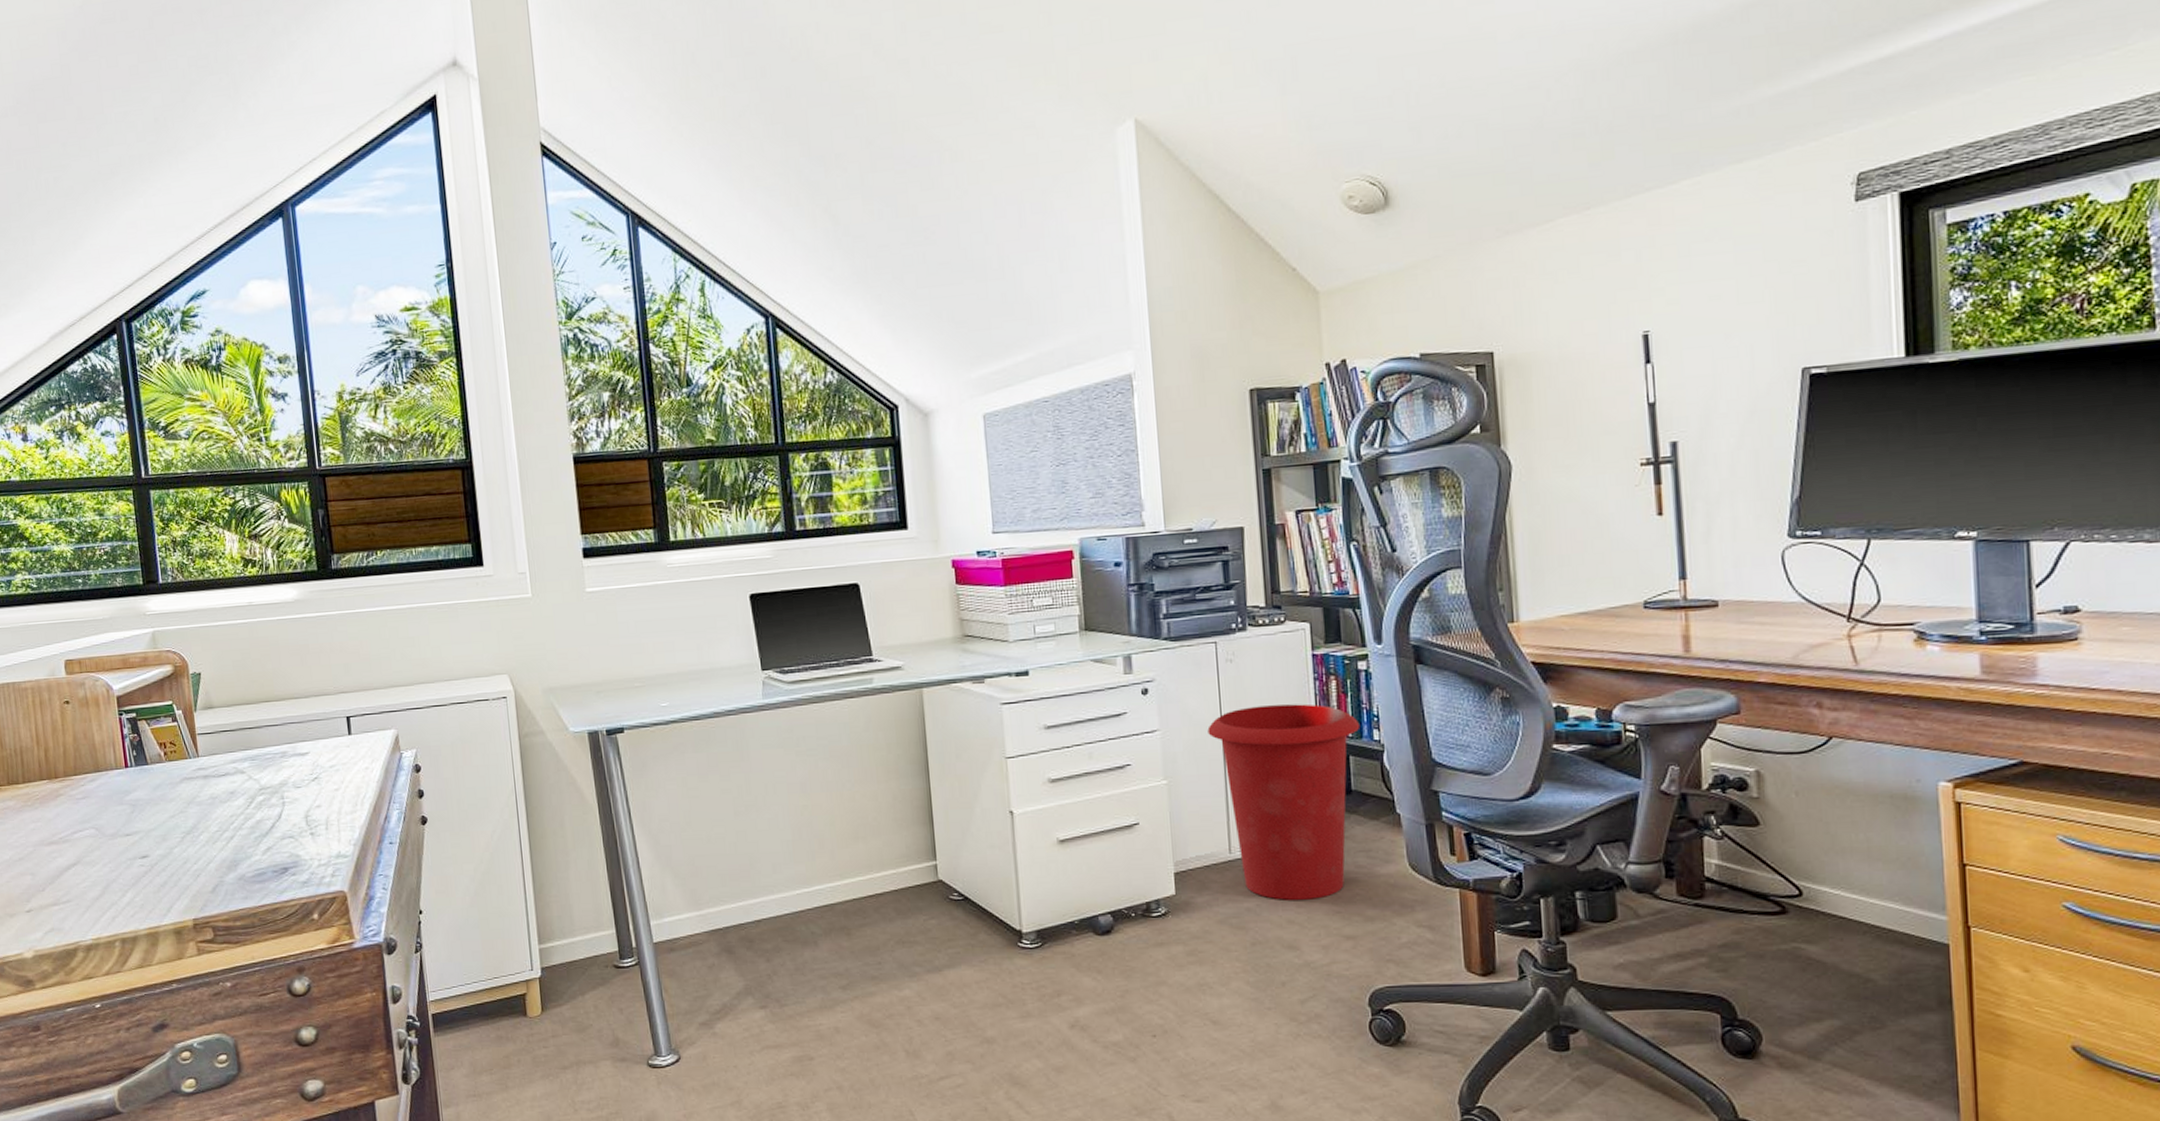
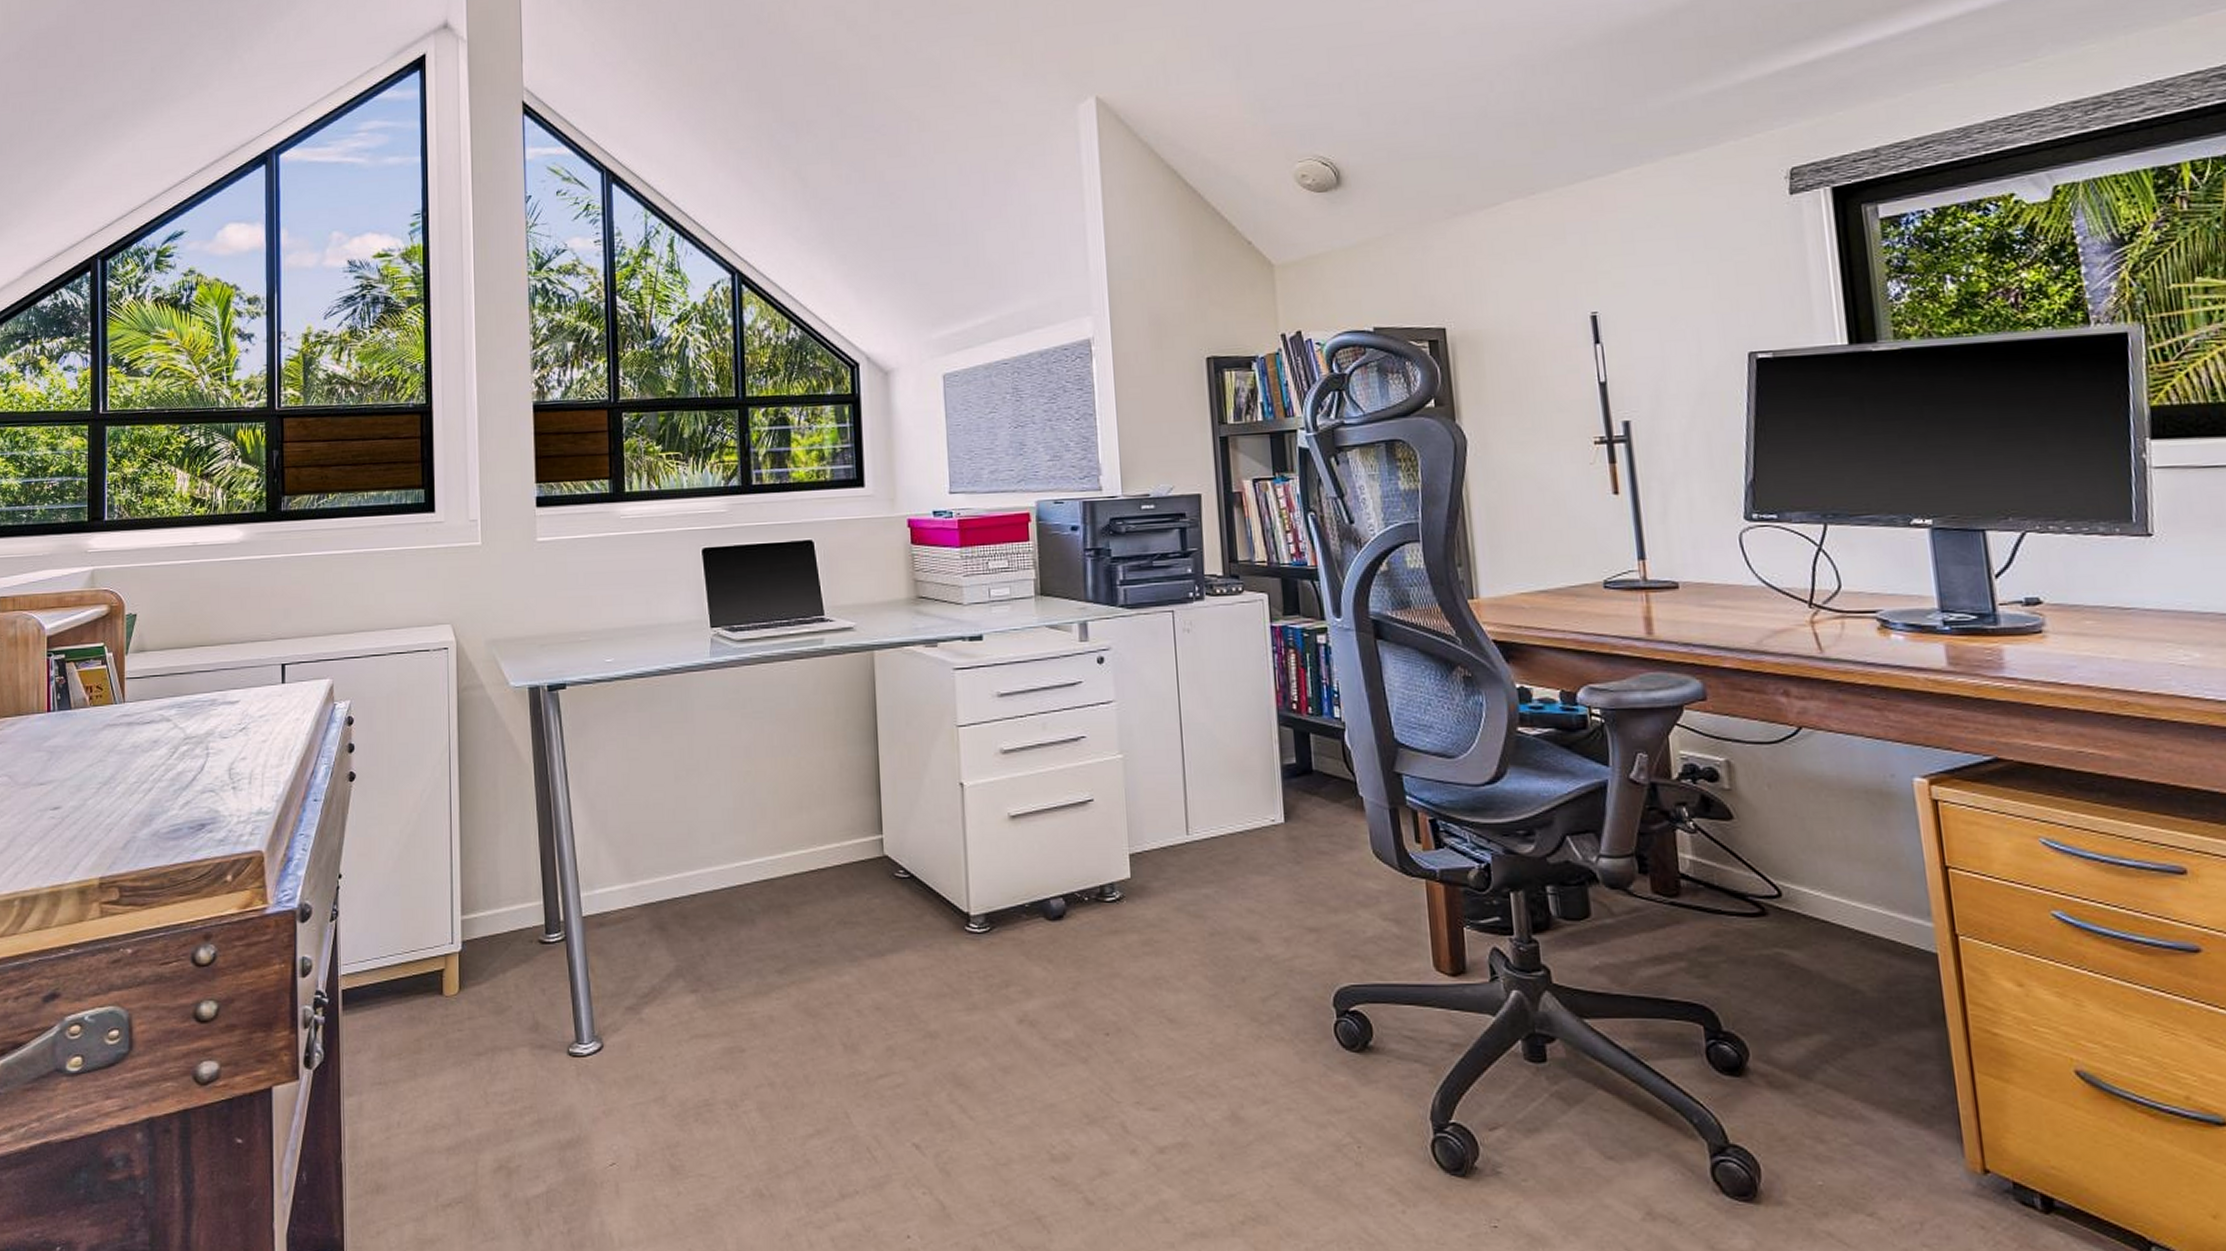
waste bin: present [1207,704,1360,900] -> none [1164,677,1321,887]

